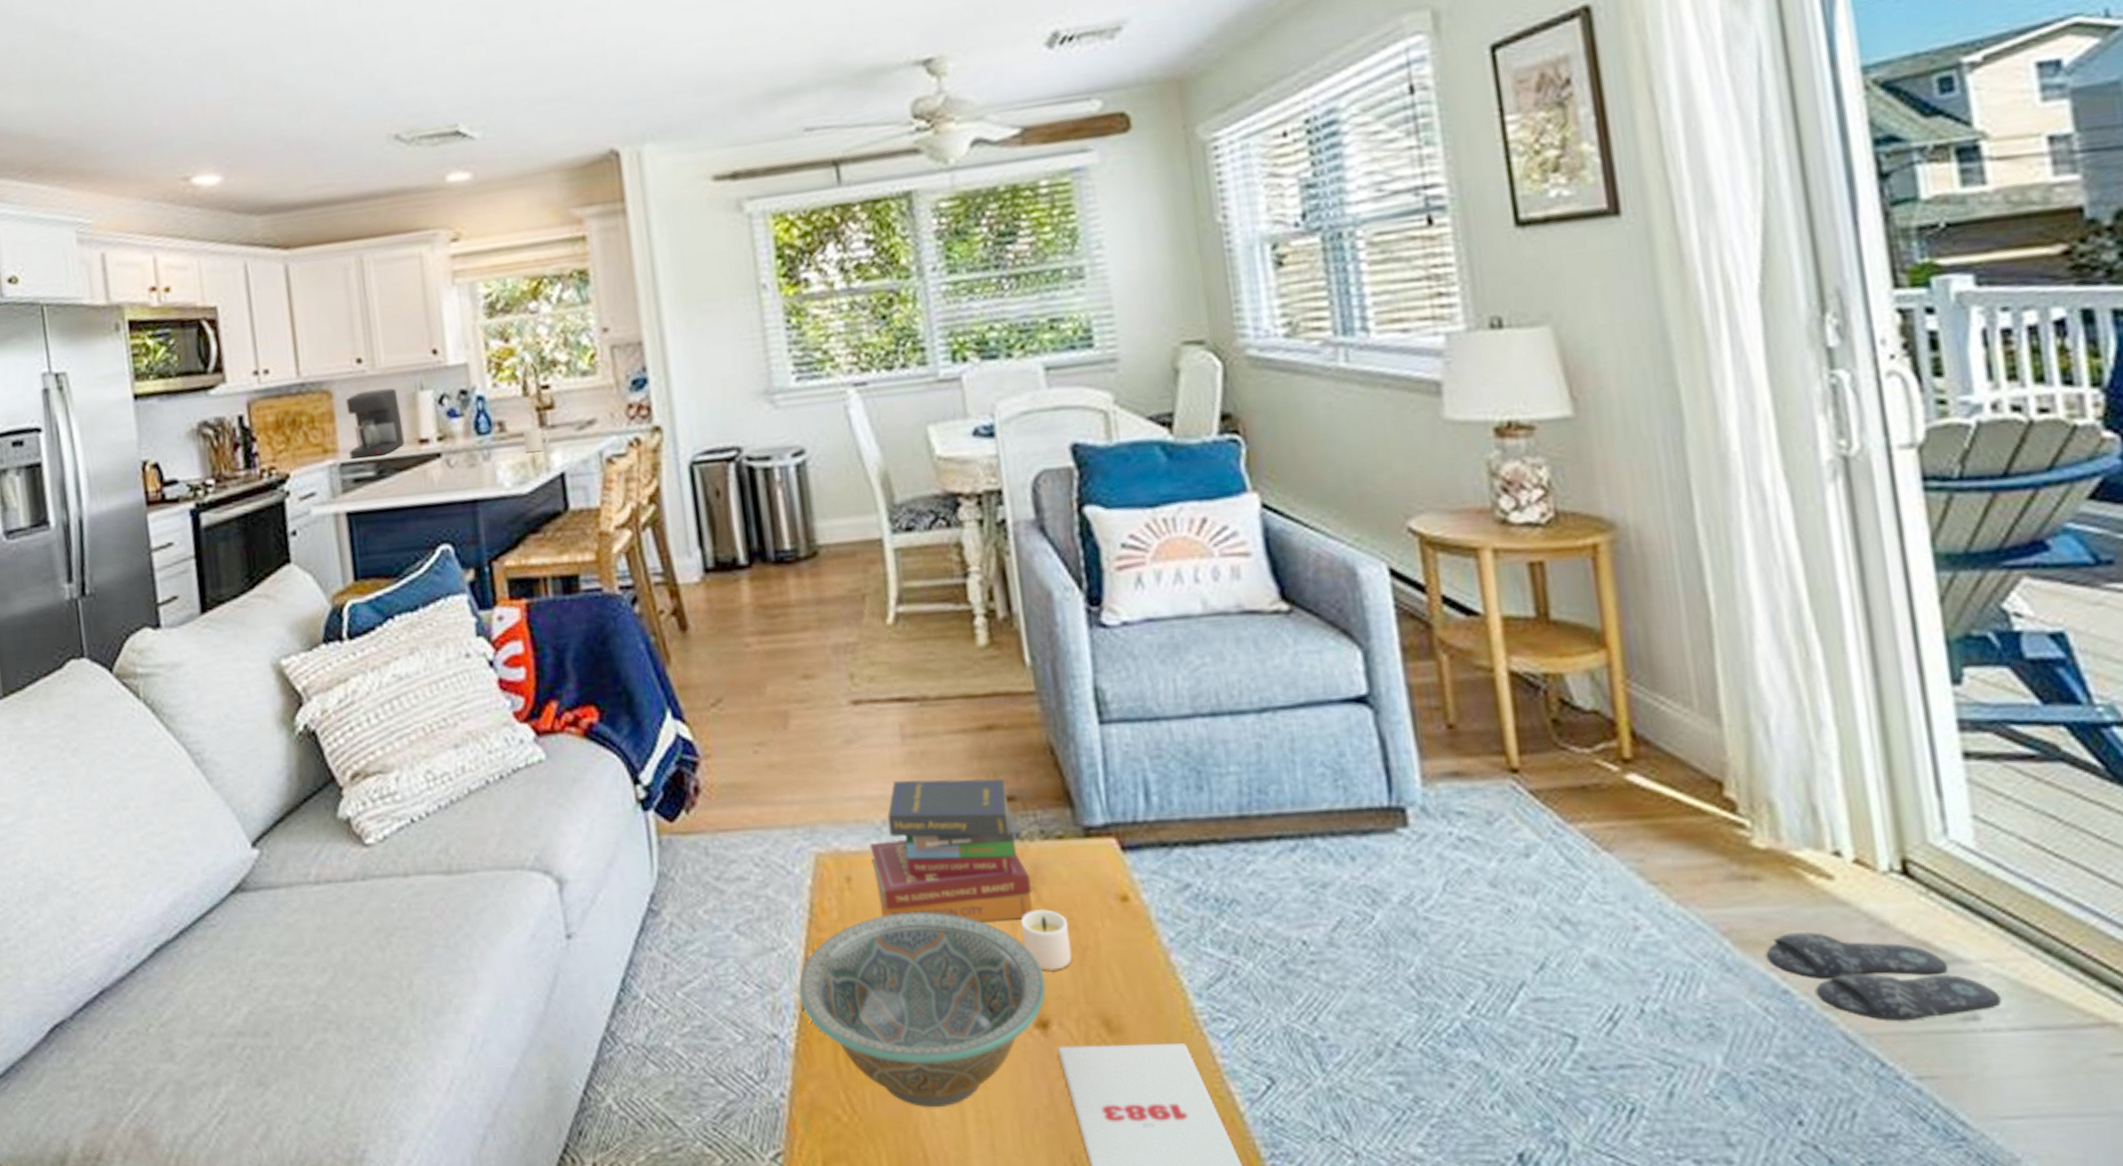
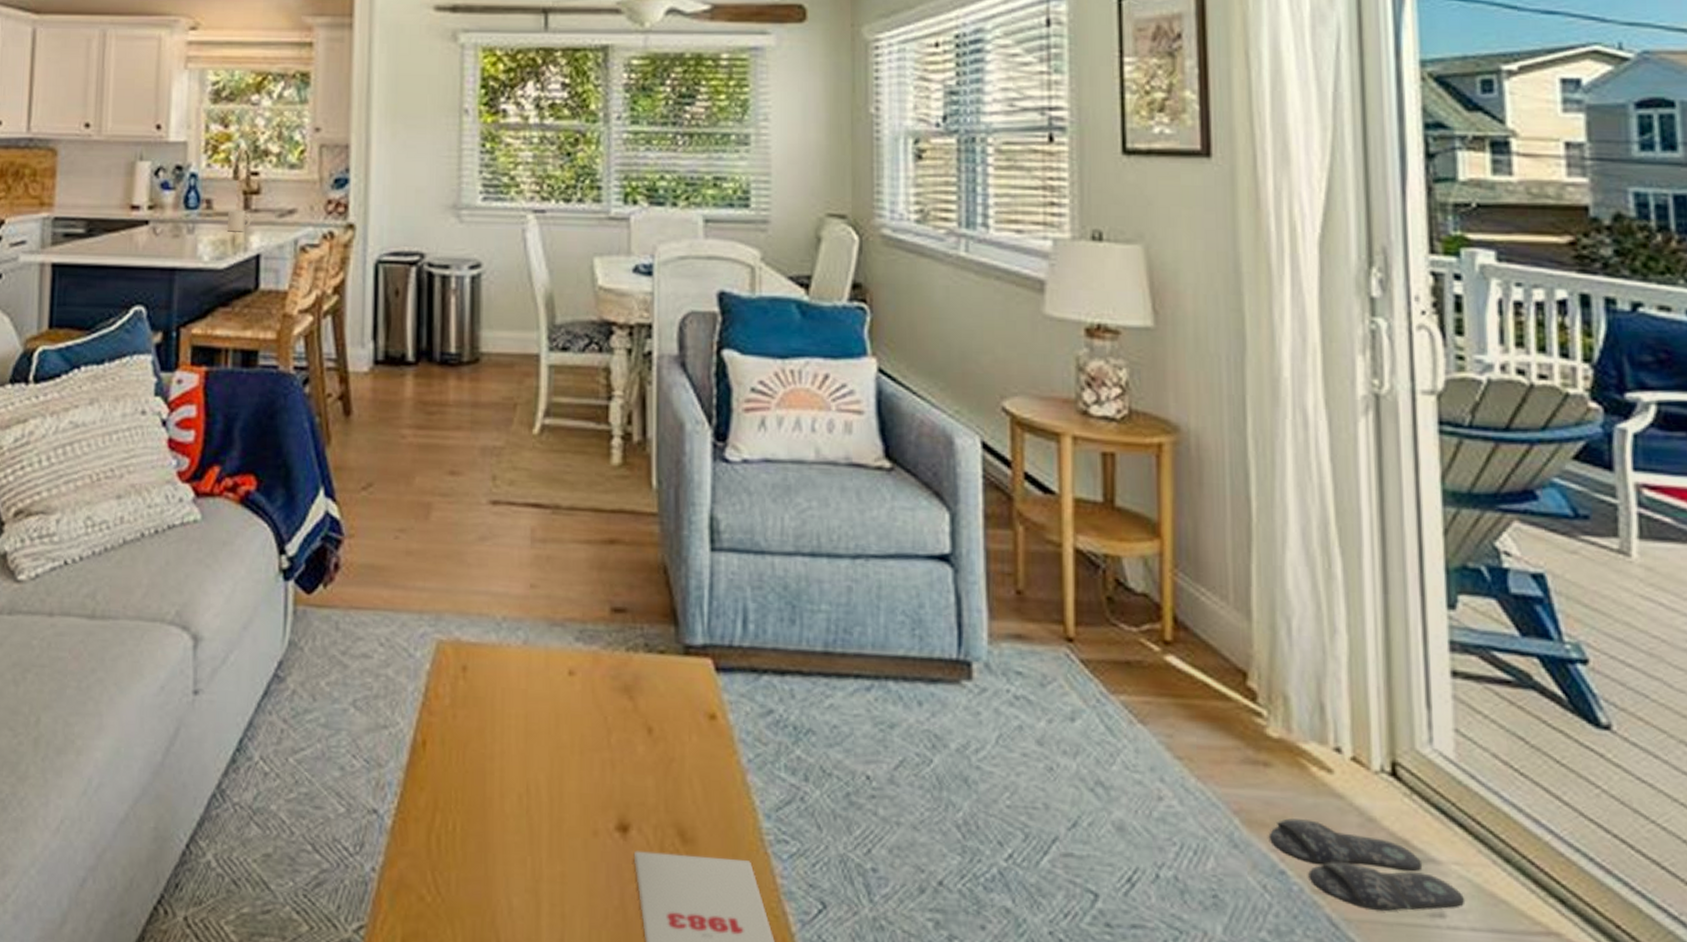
coffee maker: present [346,388,405,459] -> none [64,154,118,215]
decorative bowl: present [798,912,1046,1107] -> none [403,706,631,897]
books: present [869,779,1033,922] -> none [488,580,630,725]
candle: present [1020,909,1073,972] -> none [615,718,659,779]

